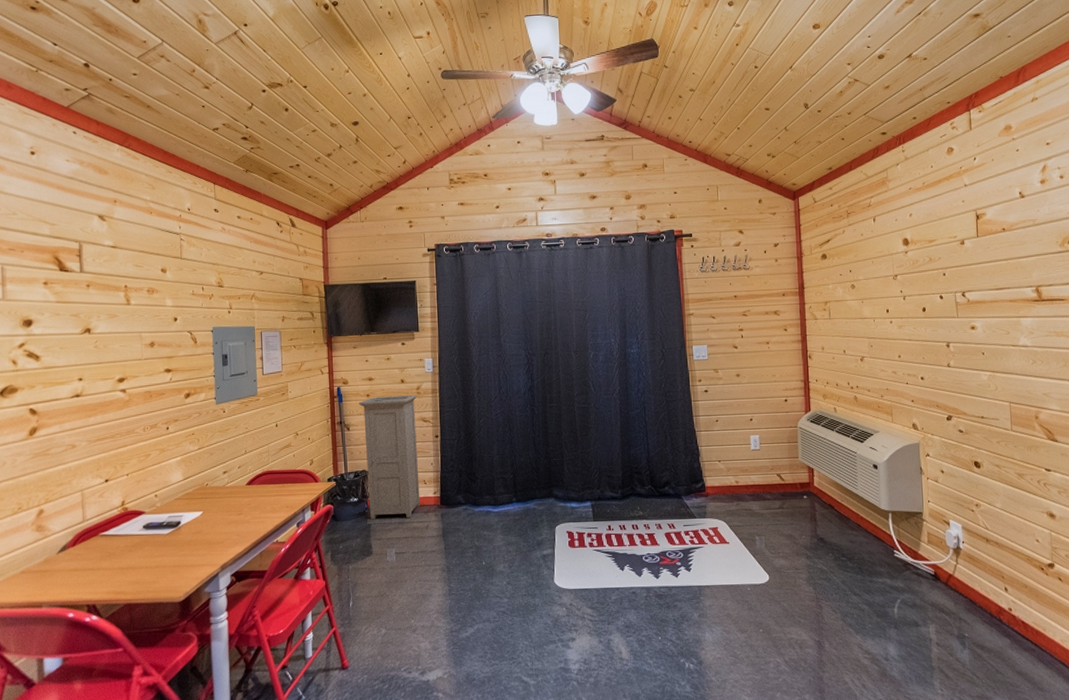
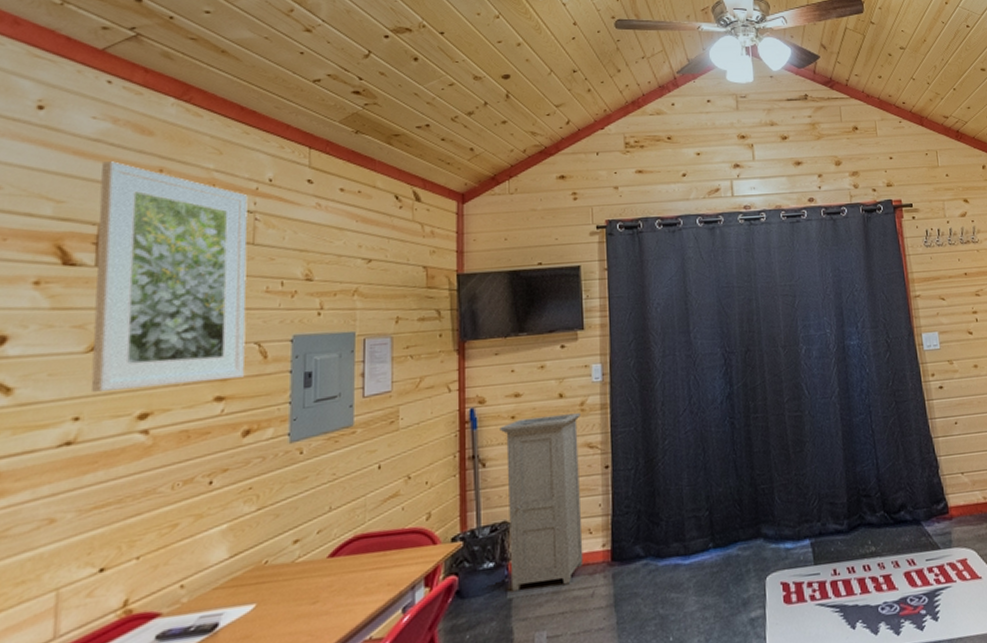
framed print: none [77,194,182,362] -> present [91,161,248,392]

